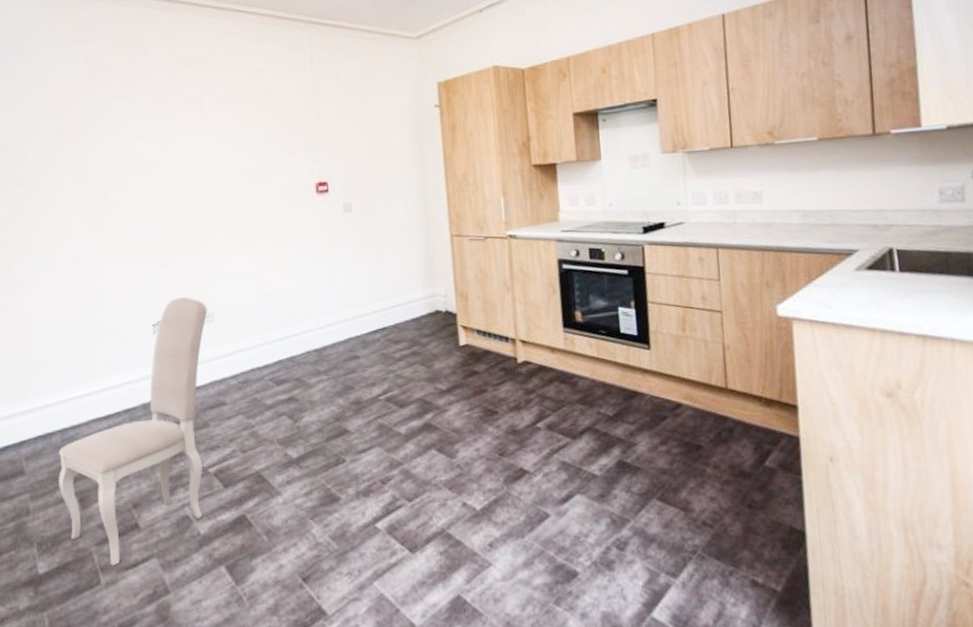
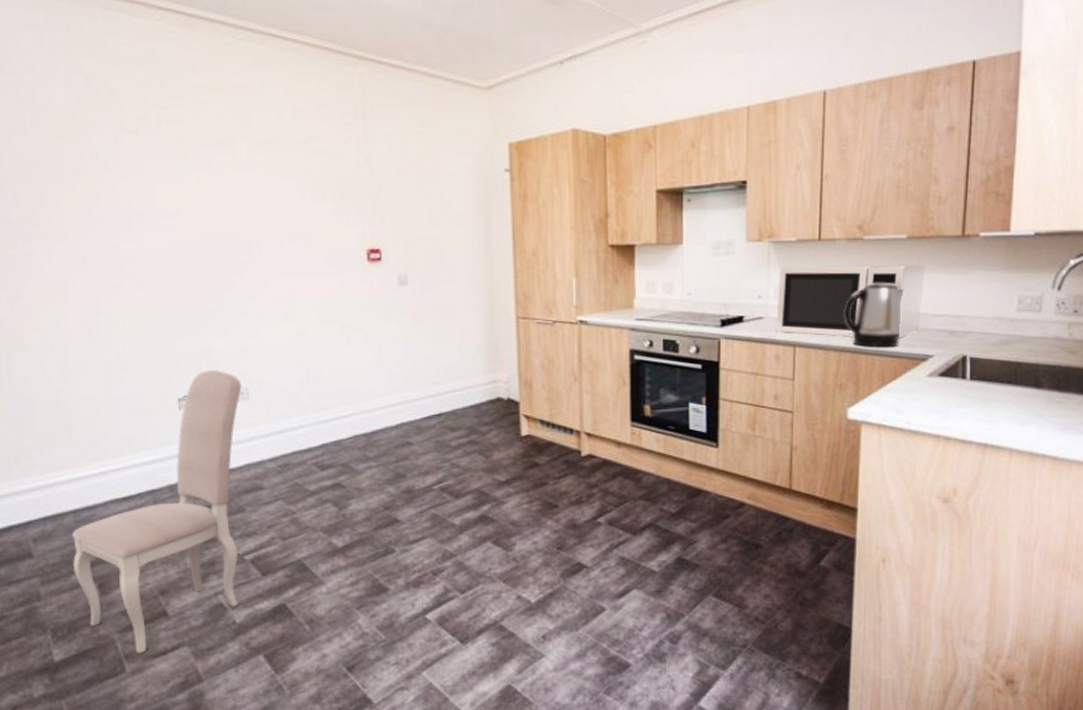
microwave: none [695,164,840,237] -> present [776,265,925,338]
kettle: none [762,183,822,245] -> present [844,283,904,348]

